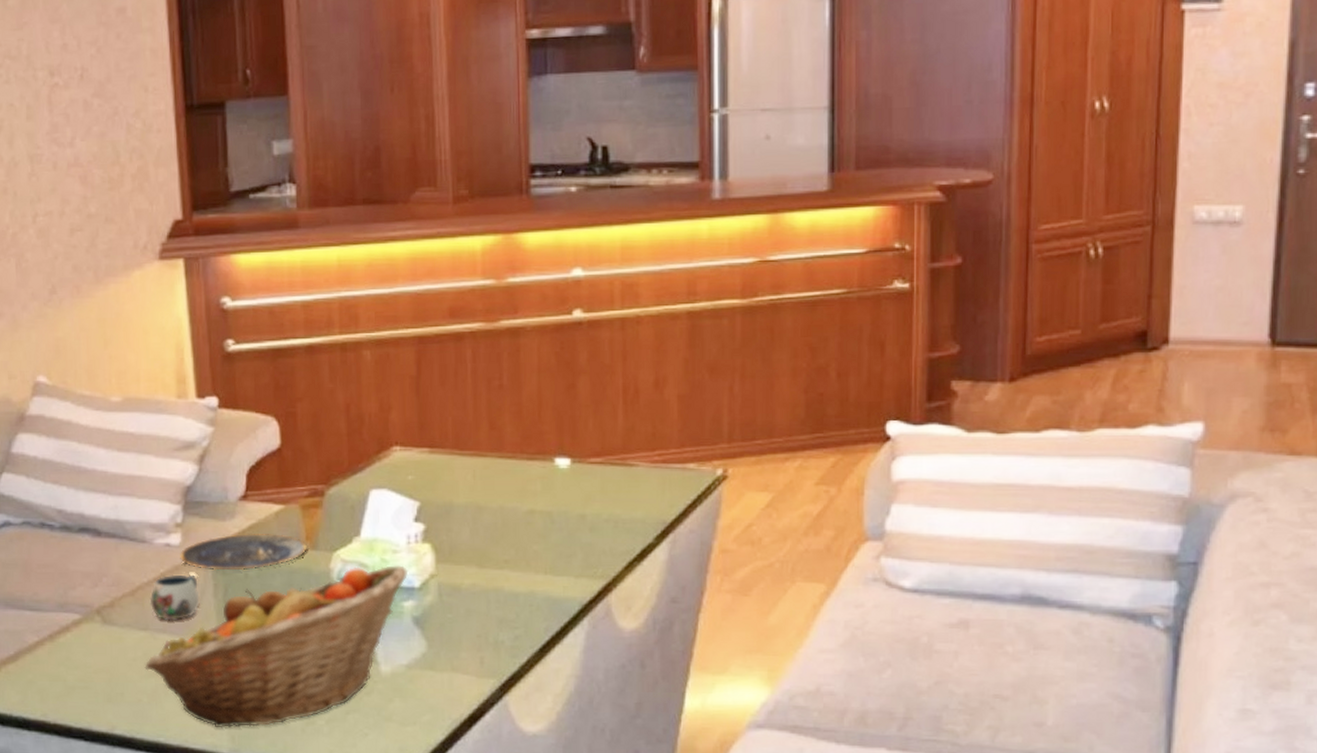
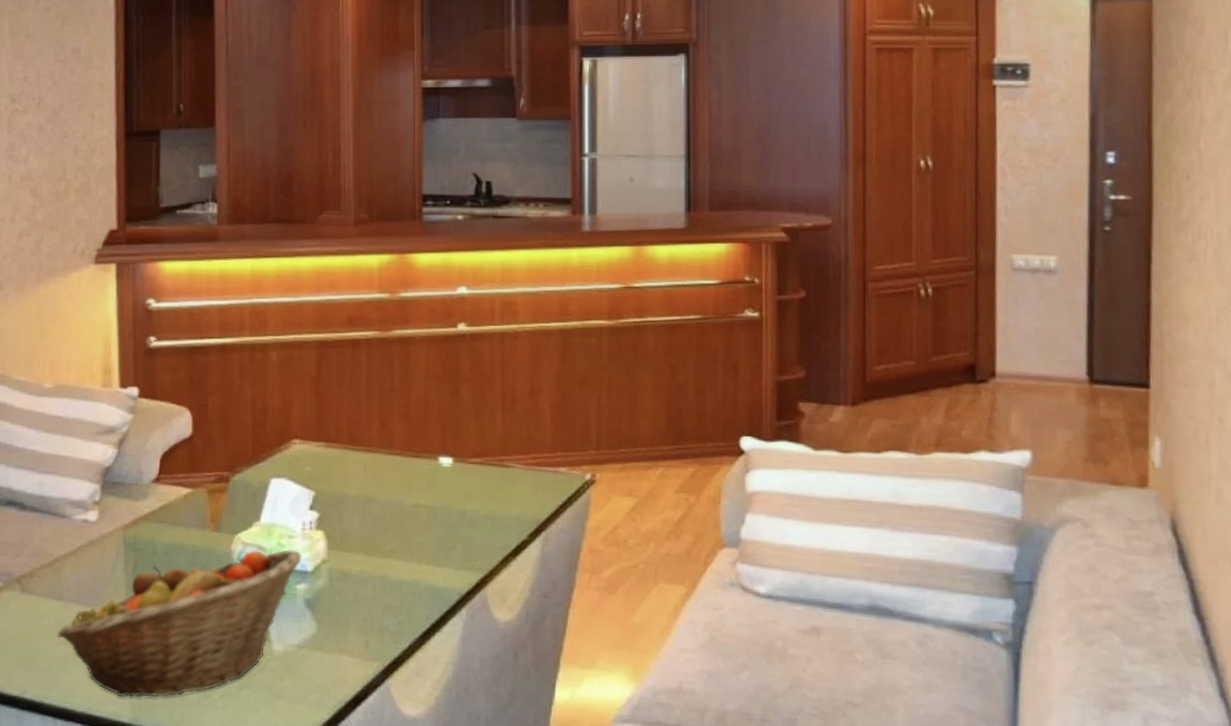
mug: present [149,574,200,621] -> none [65,548,111,593]
plate: present [180,534,307,571] -> none [96,514,211,548]

